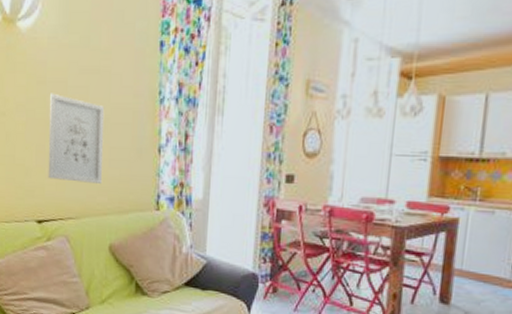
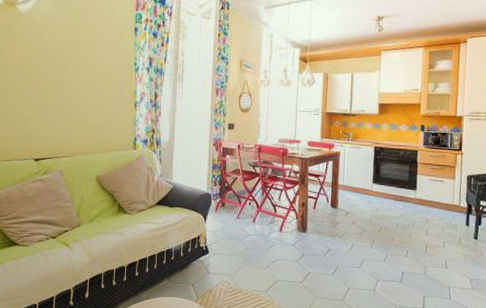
wall art: present [48,93,105,185] -> none [44,60,92,131]

